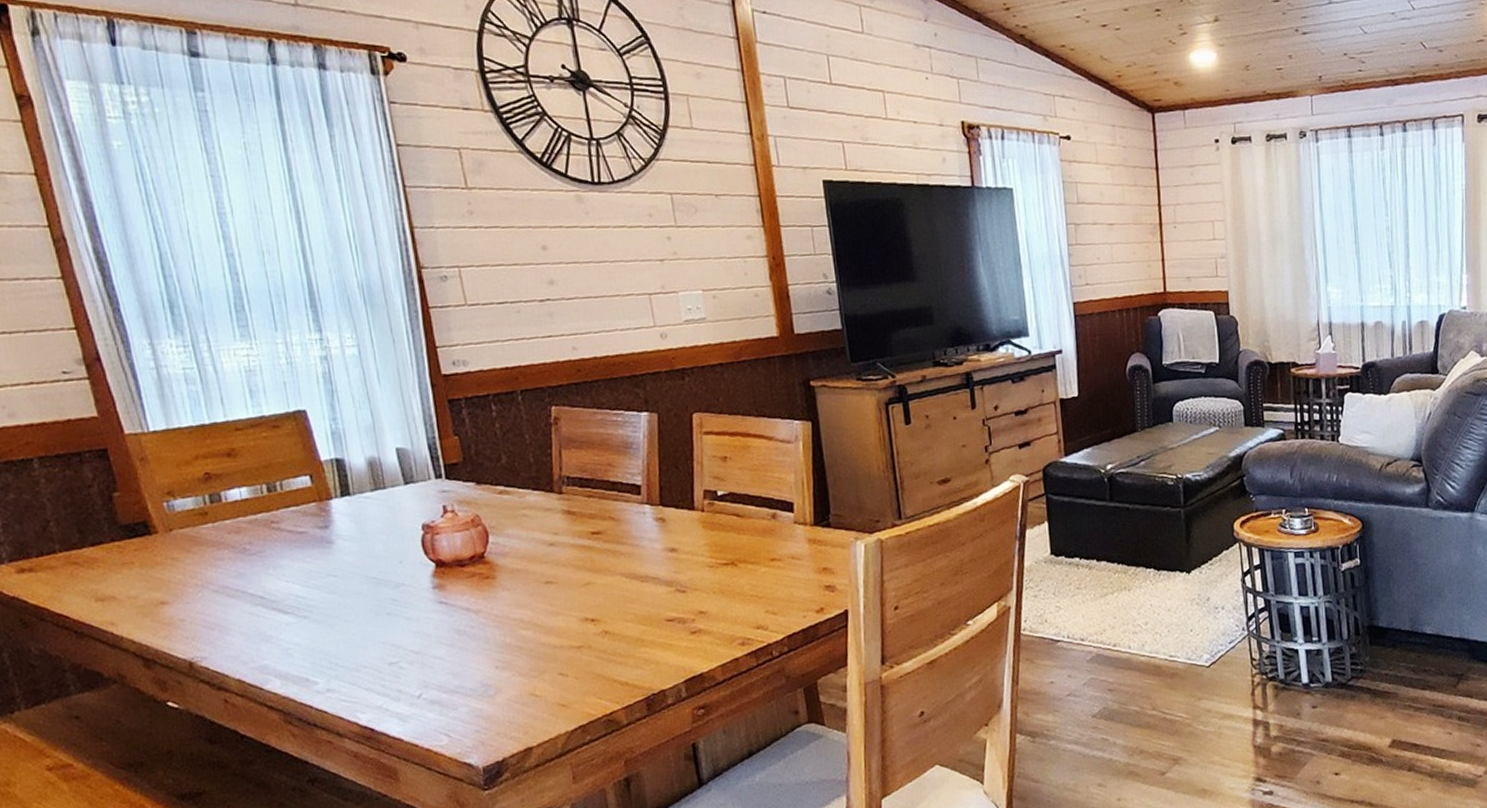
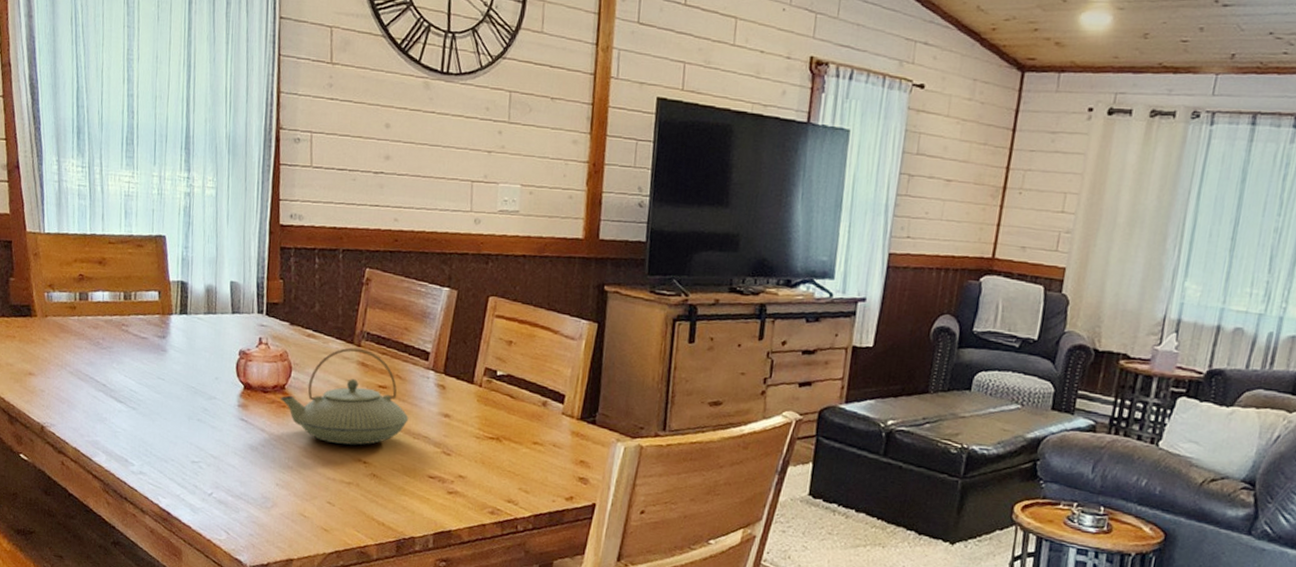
teapot: none [481,495,632,607] -> present [280,347,409,445]

